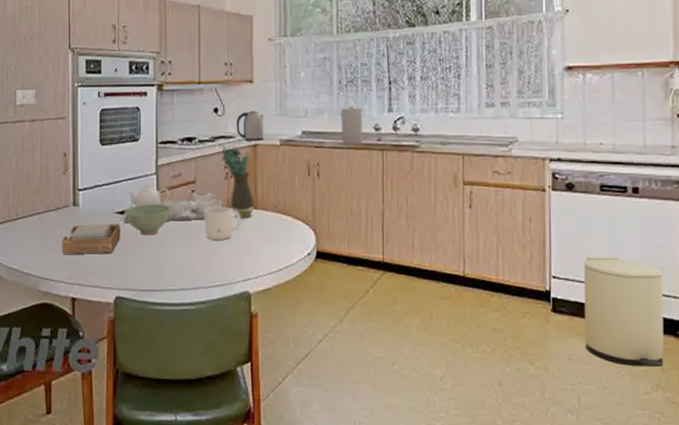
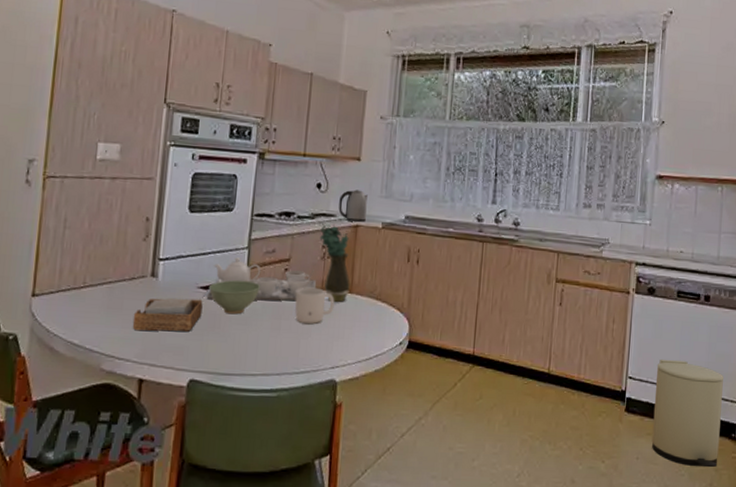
paper towel holder: present [341,106,363,145] -> none [444,194,467,234]

